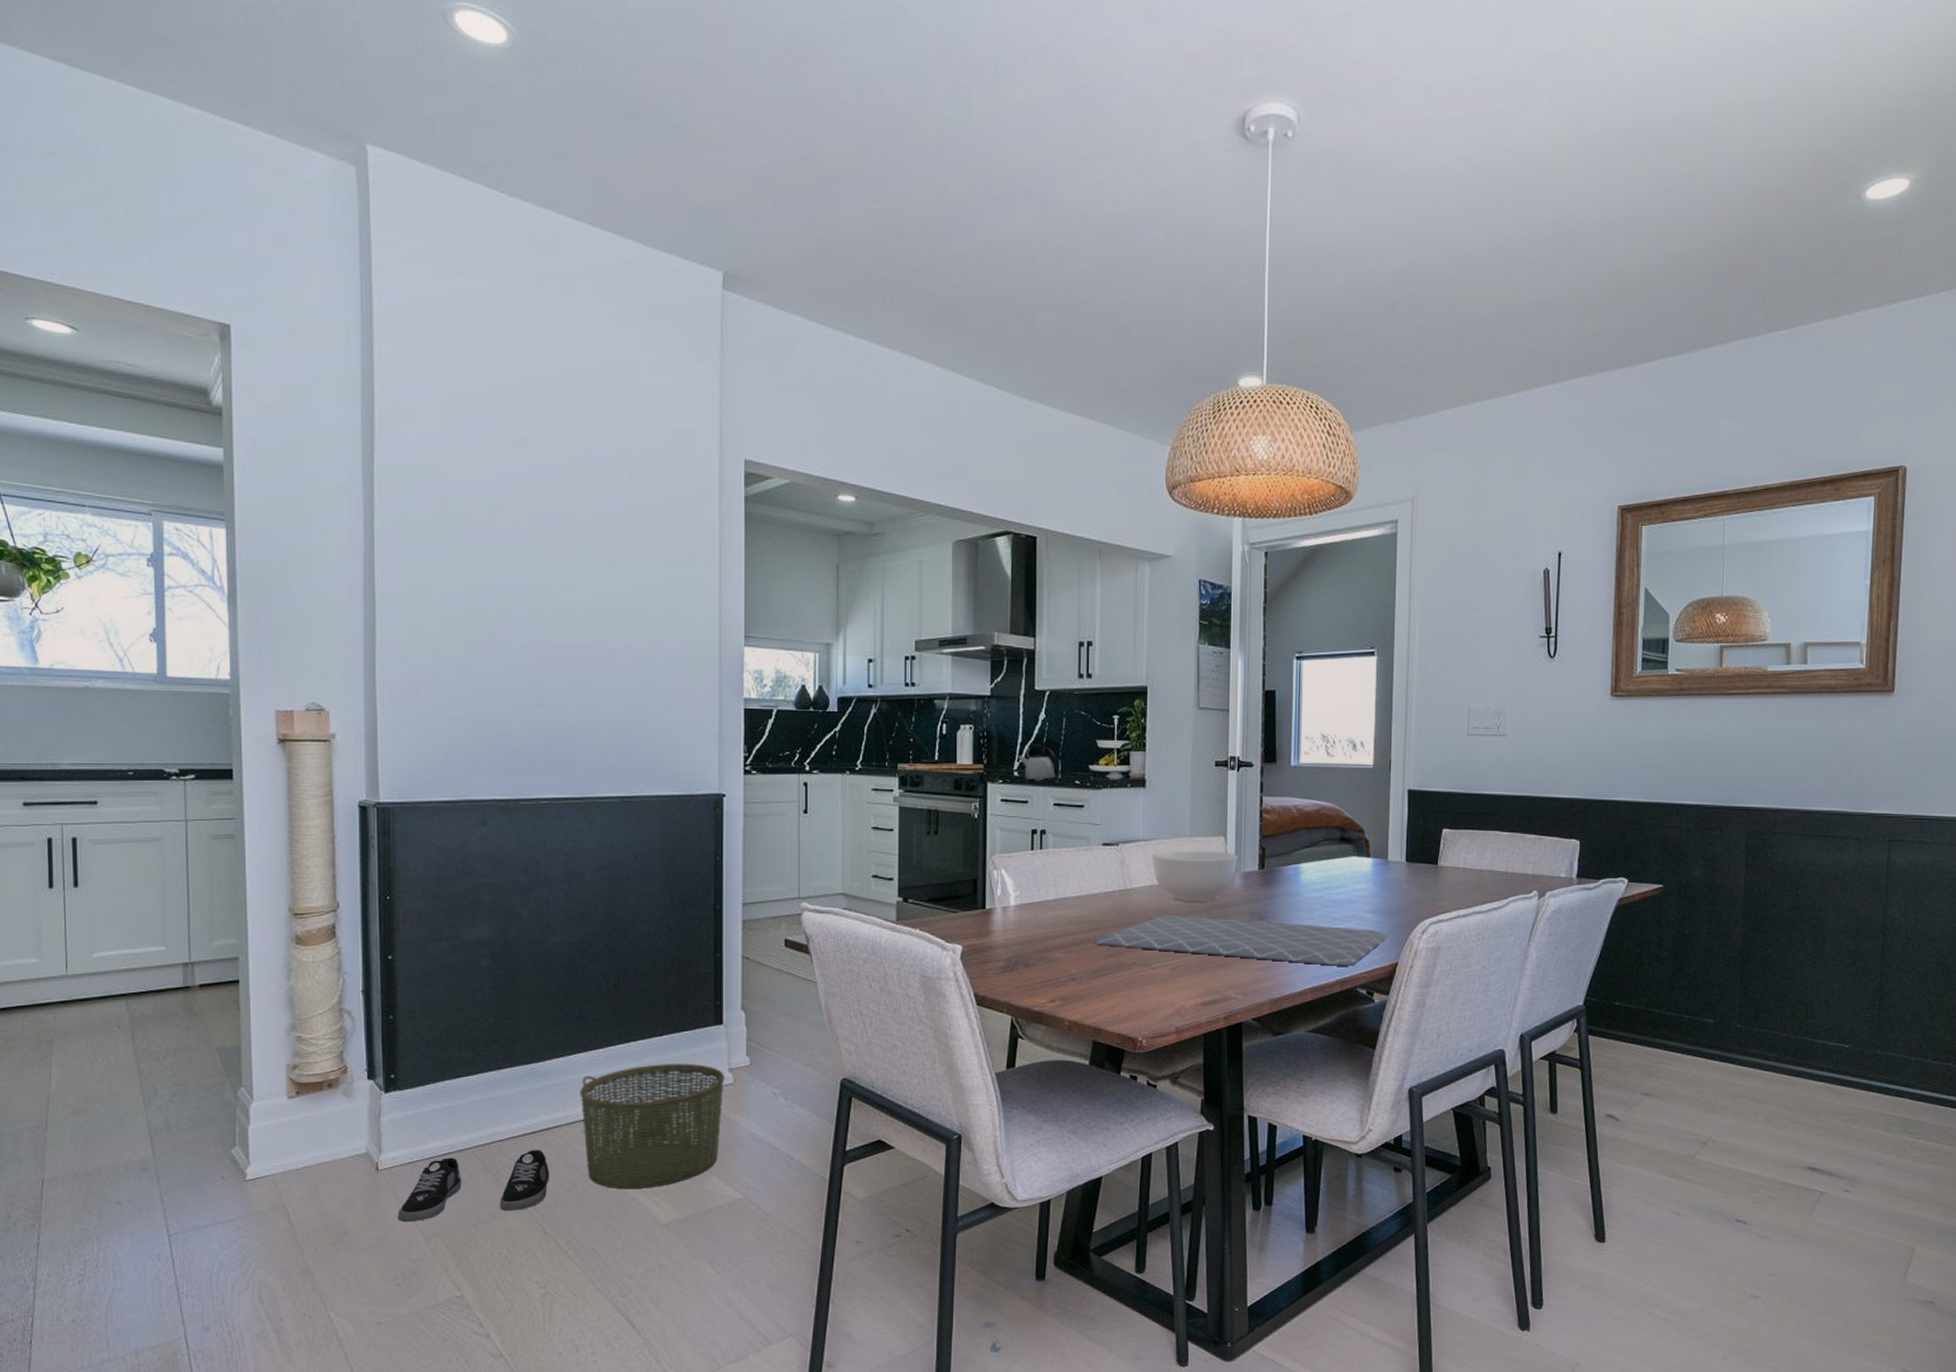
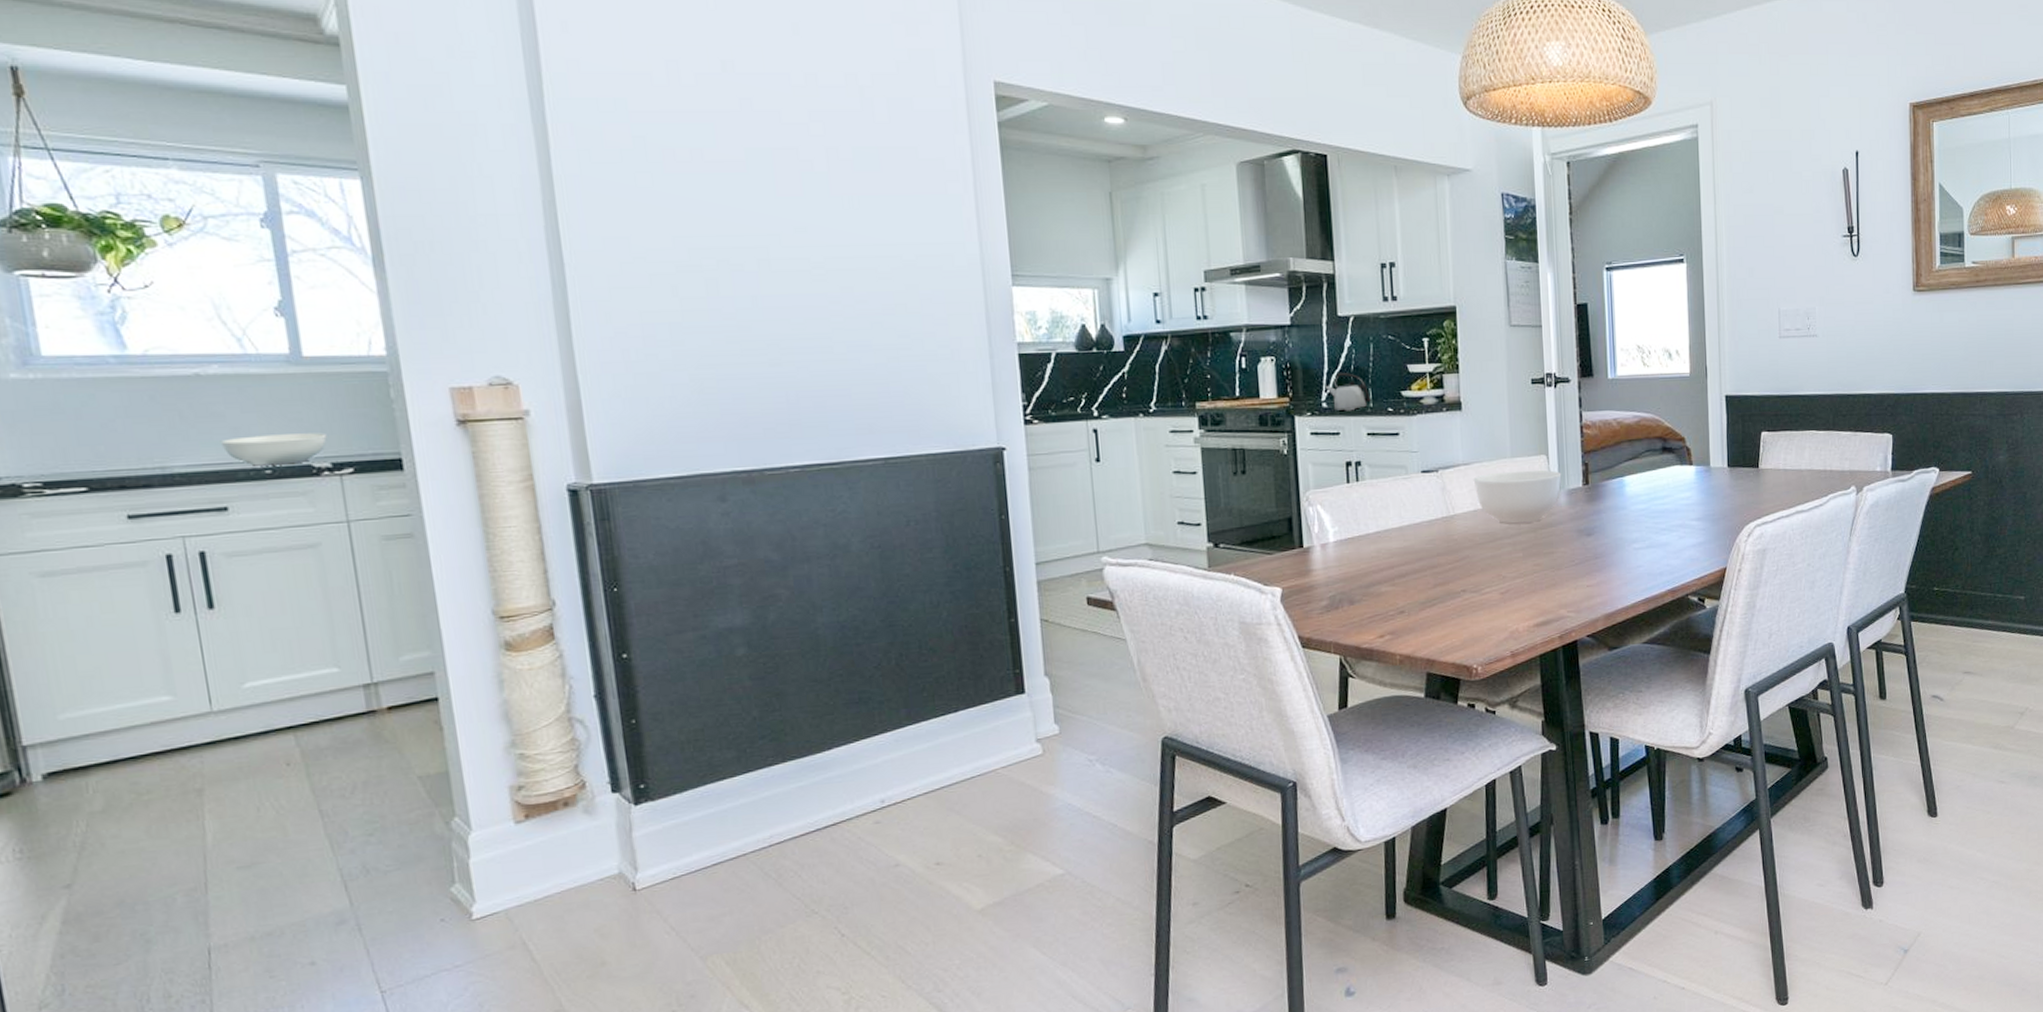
bowl: none [98,742,178,768] -> present [220,433,328,466]
shoe: present [397,1150,549,1223] -> none [664,847,842,944]
basket: present [579,1064,725,1188] -> none [867,738,1033,879]
placemat: present [1094,914,1389,966] -> none [1420,536,1716,576]

